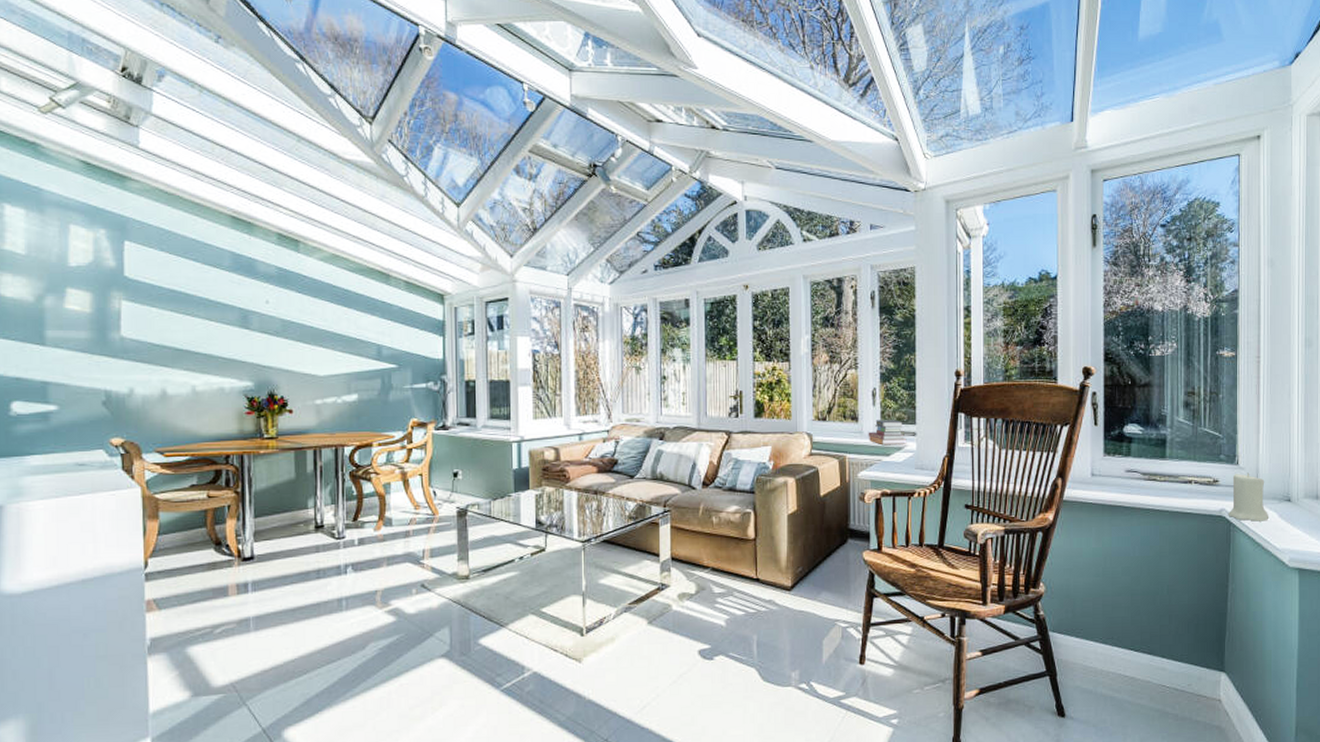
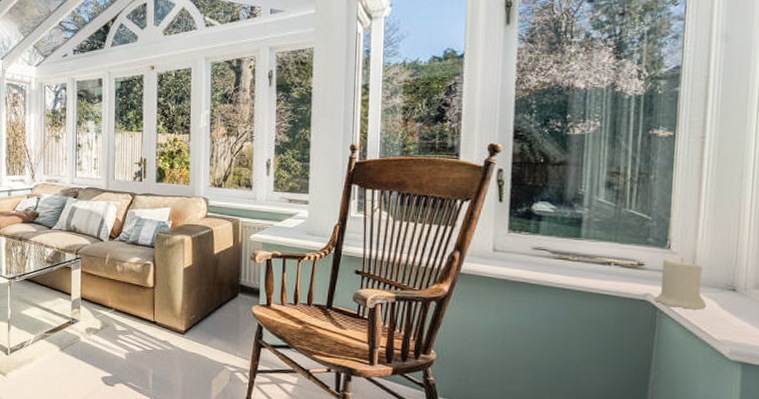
books: present [868,420,907,444] -> none [261,188,299,211]

